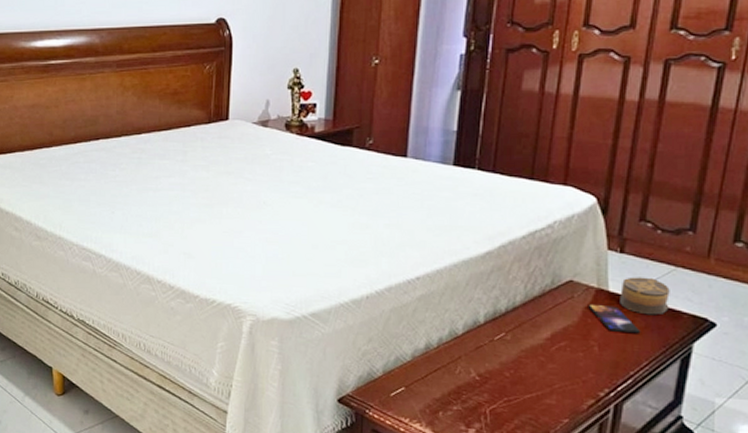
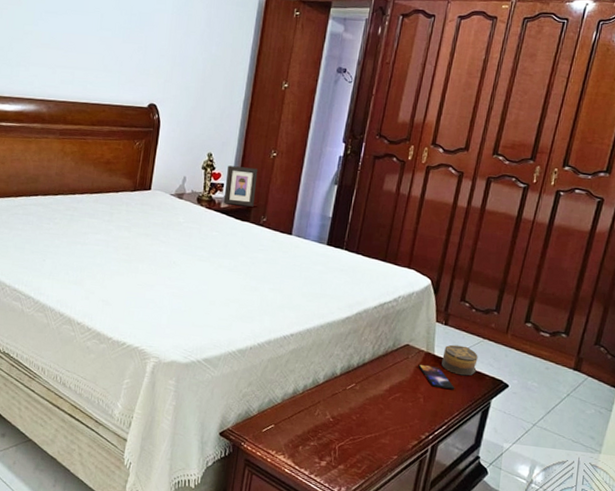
picture frame: none [317,81,358,128] -> present [223,165,258,207]

